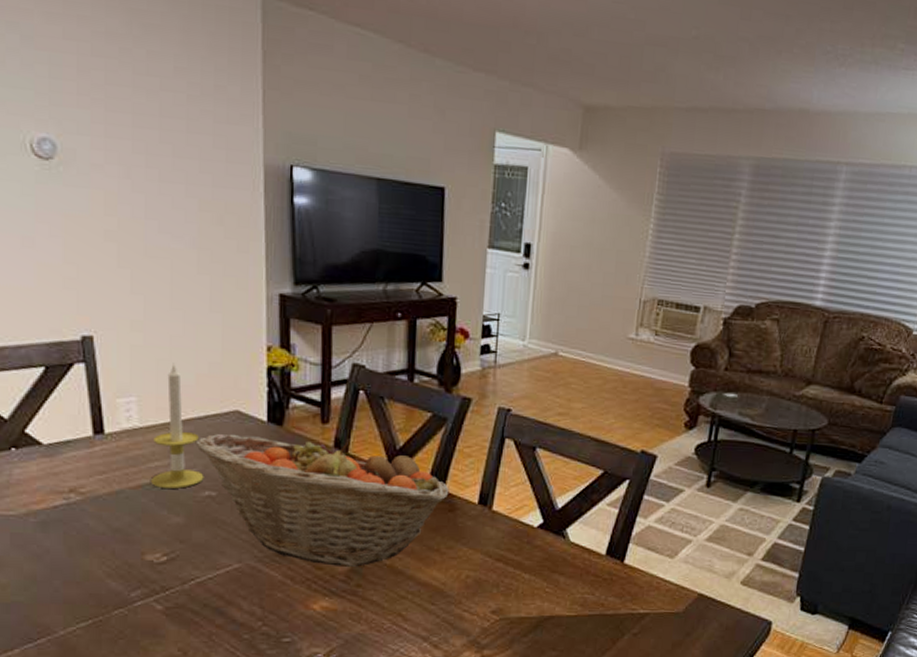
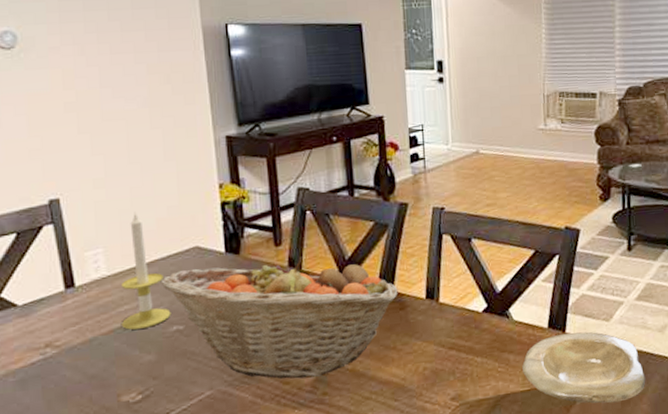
plate: none [571,563,703,642] -> present [522,331,646,404]

